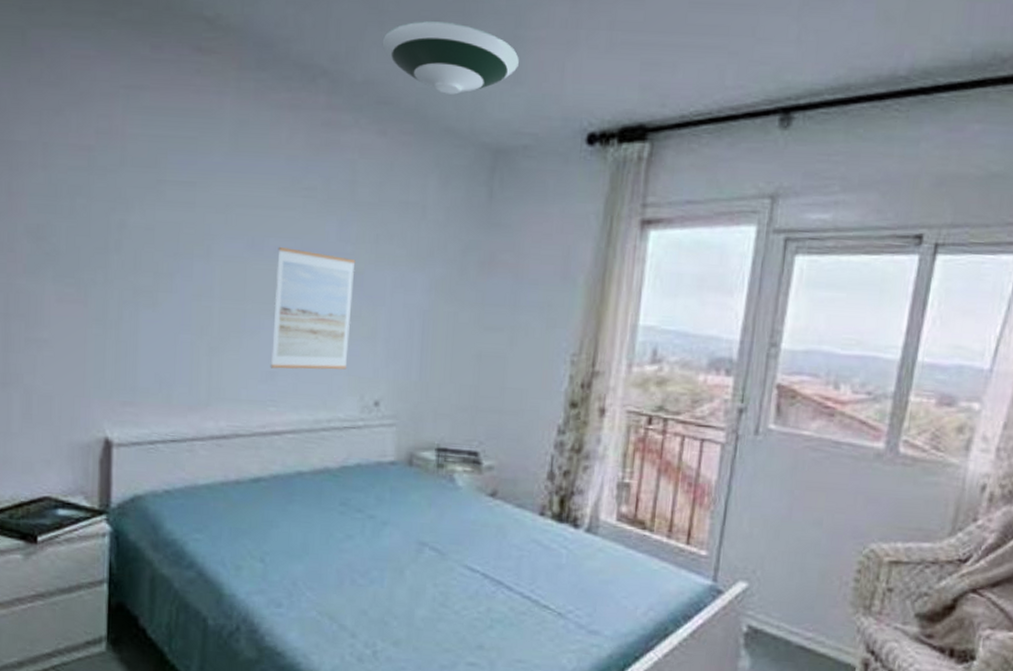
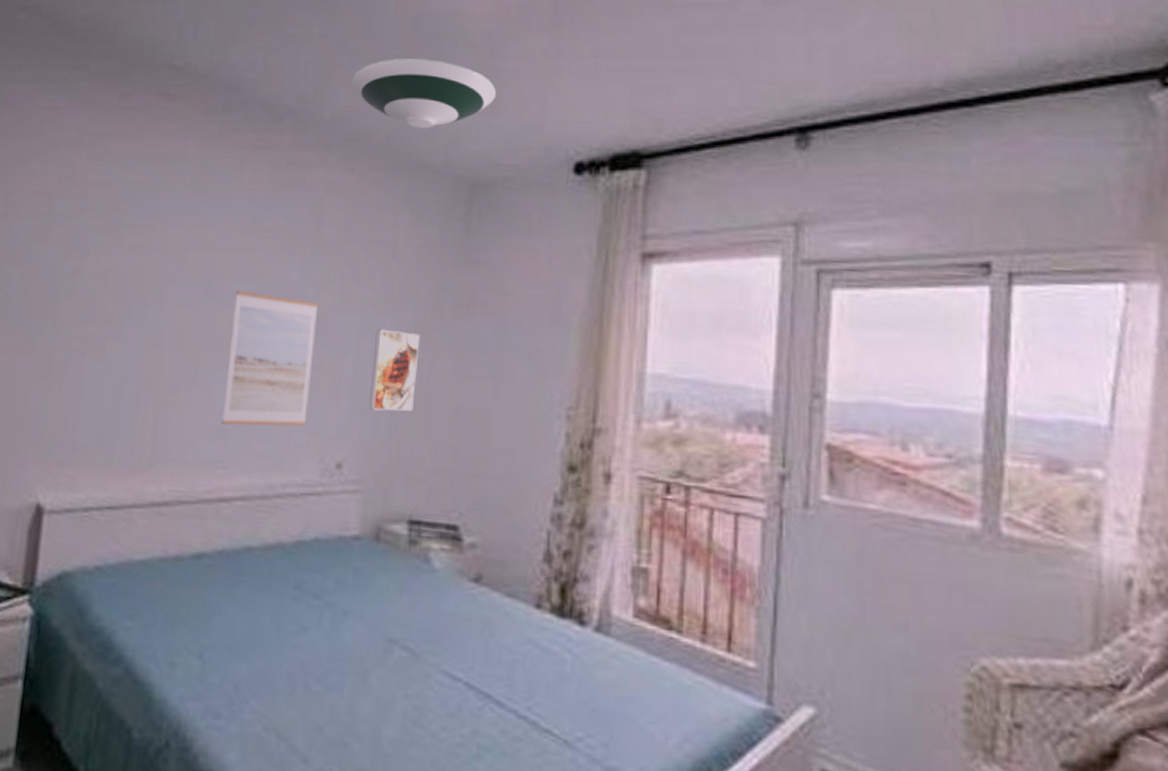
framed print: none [403,284,447,357] -> present [369,329,421,412]

